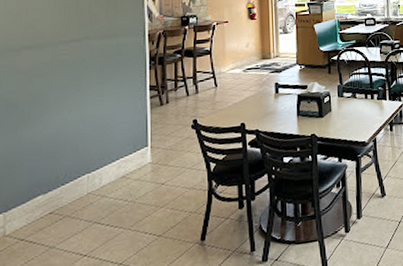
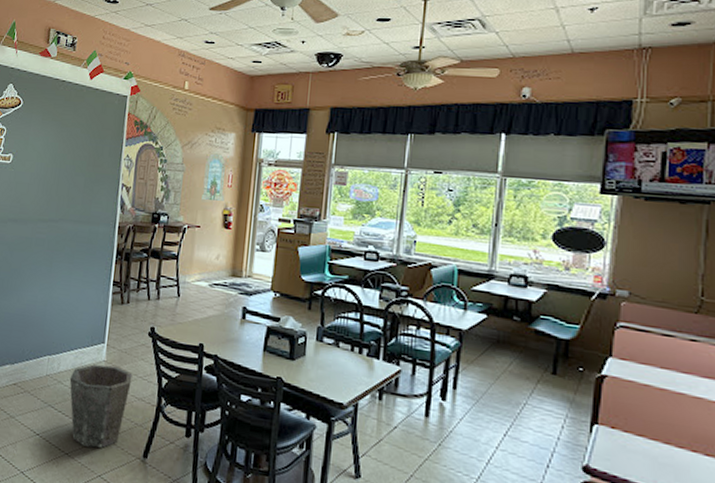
waste bin: none [114,164,181,251] -> present [69,364,133,448]

